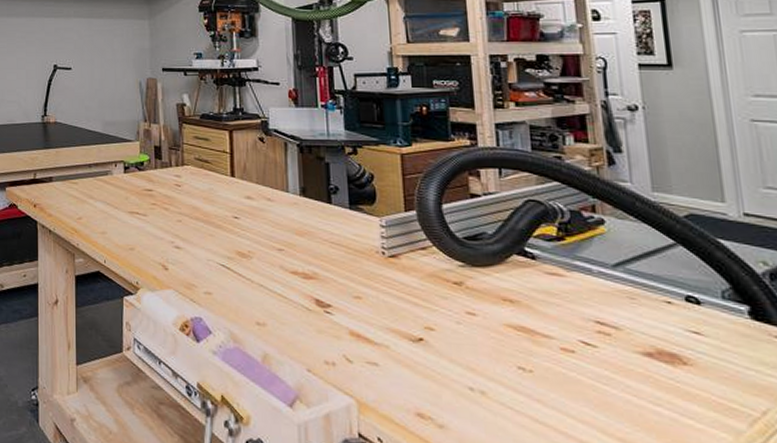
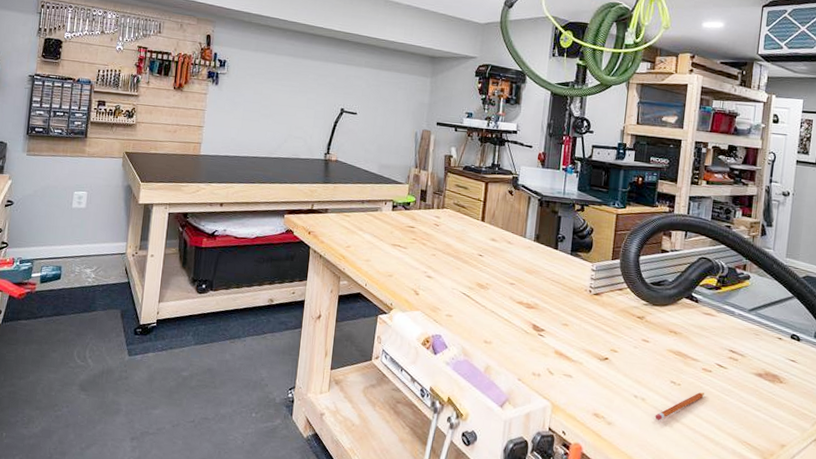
pencil: none [504,381,572,422] -> present [655,392,705,421]

